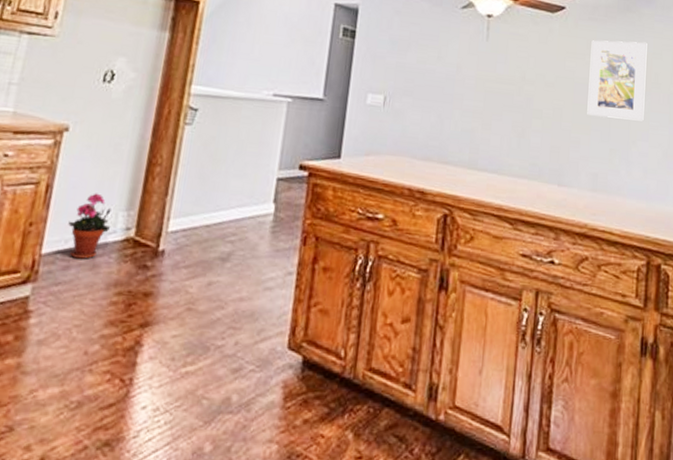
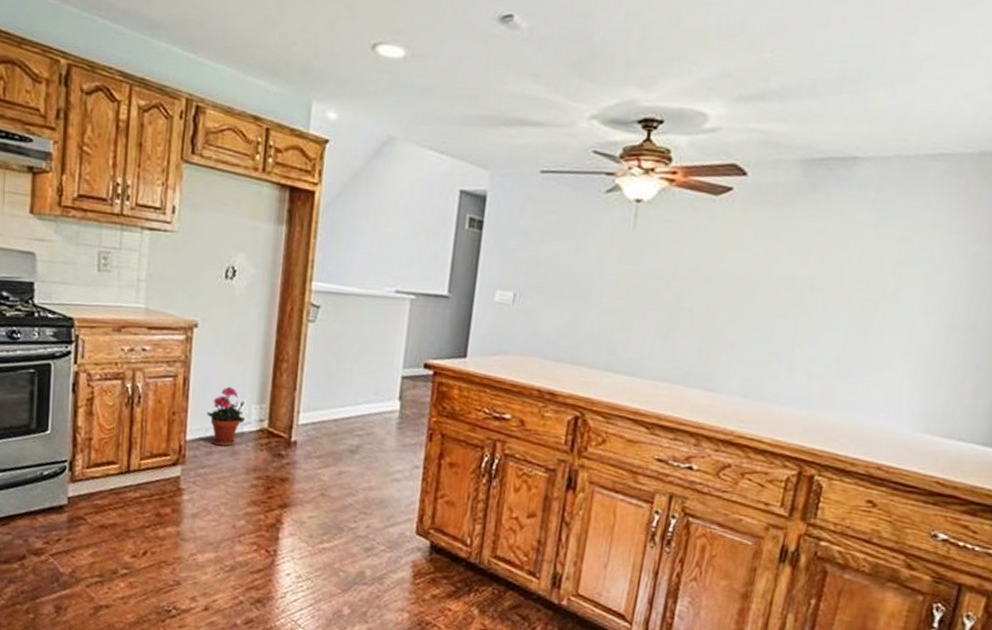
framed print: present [587,40,647,121] -> none [746,227,833,322]

